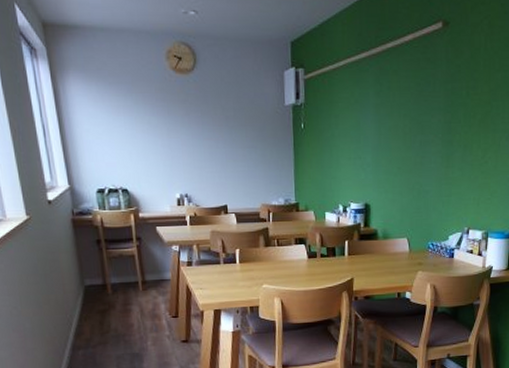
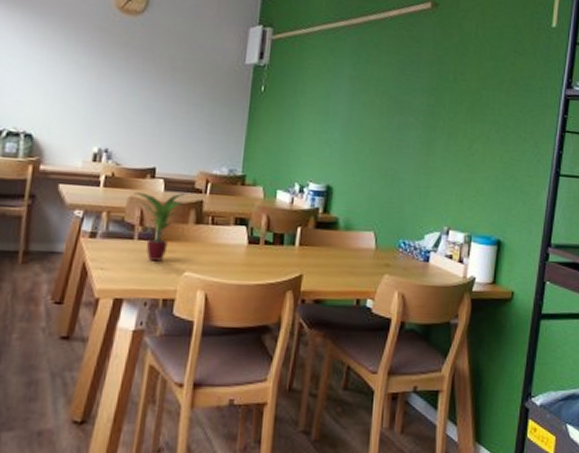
potted plant: none [214,224,255,279] -> present [134,191,187,262]

